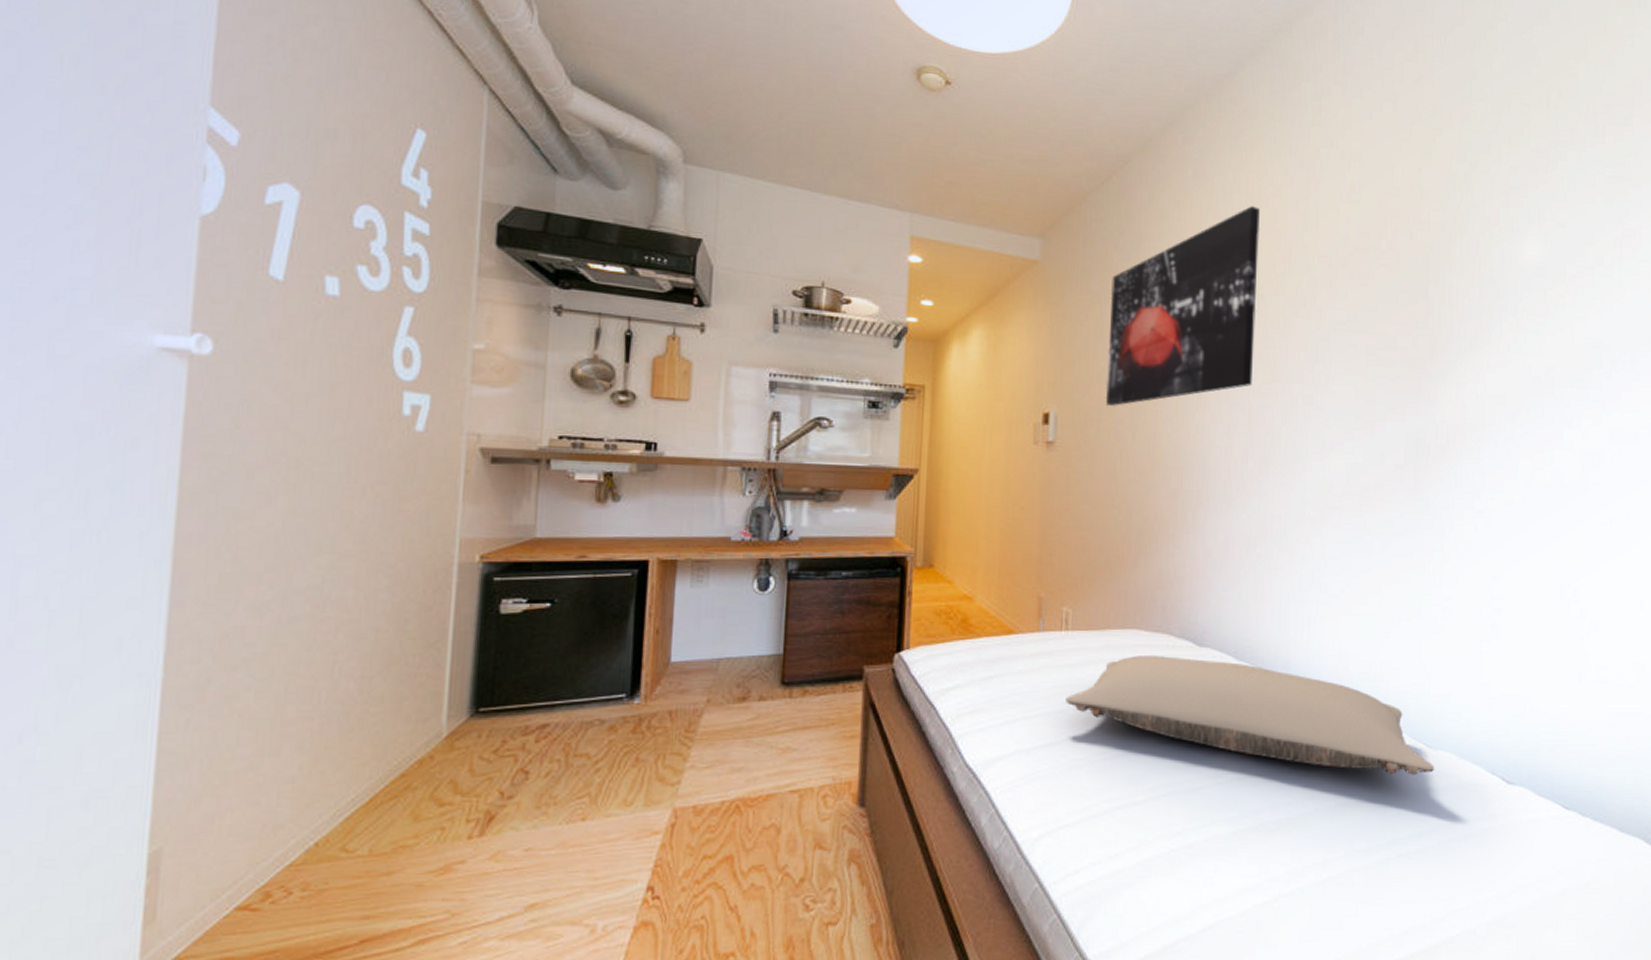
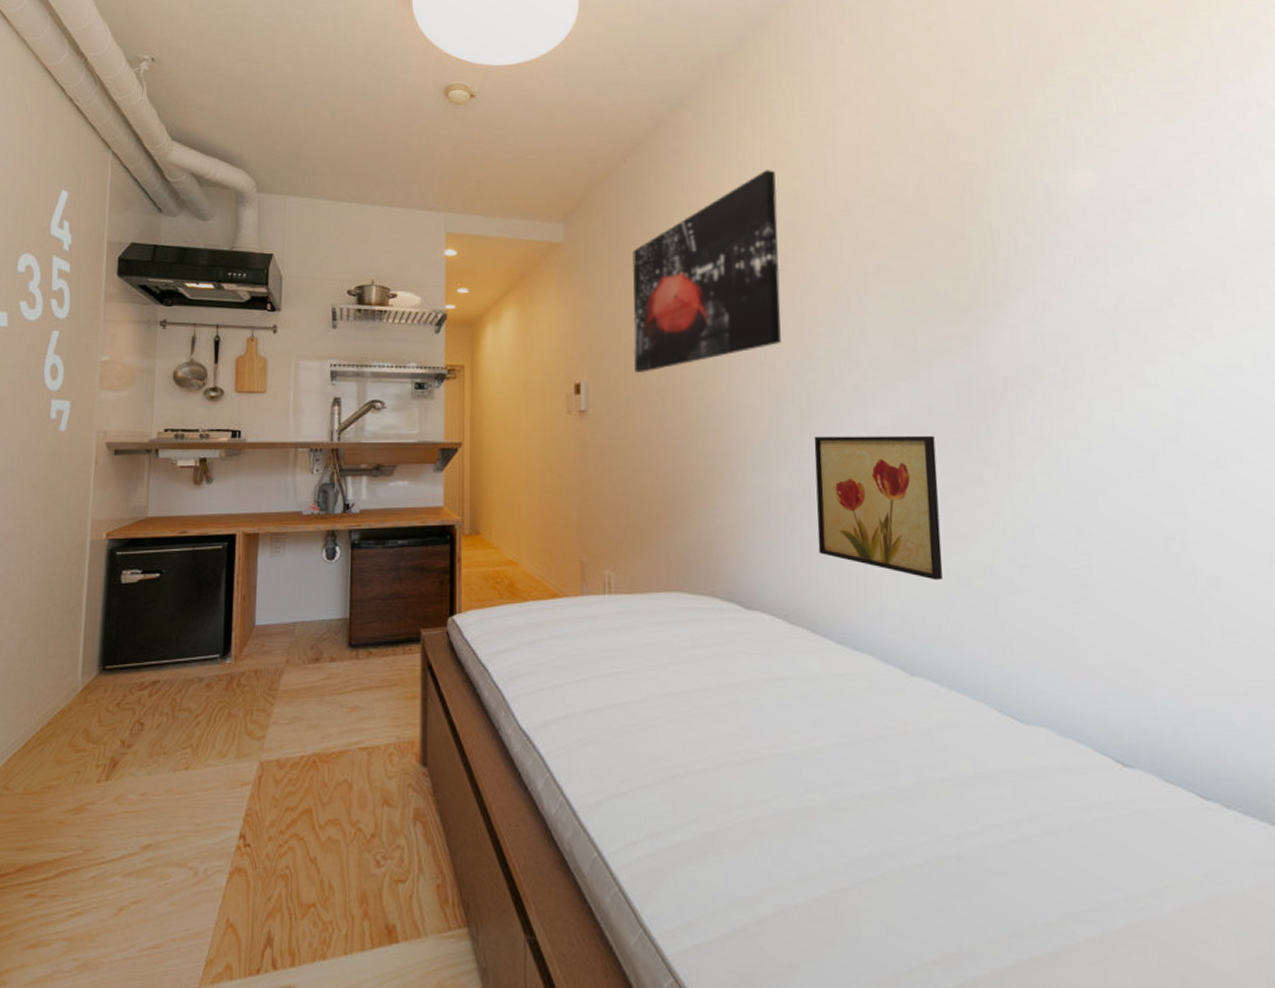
pillow: present [1065,656,1435,775] -> none [613,619,1030,753]
wall art: none [1270,480,1383,621] -> present [814,435,943,581]

